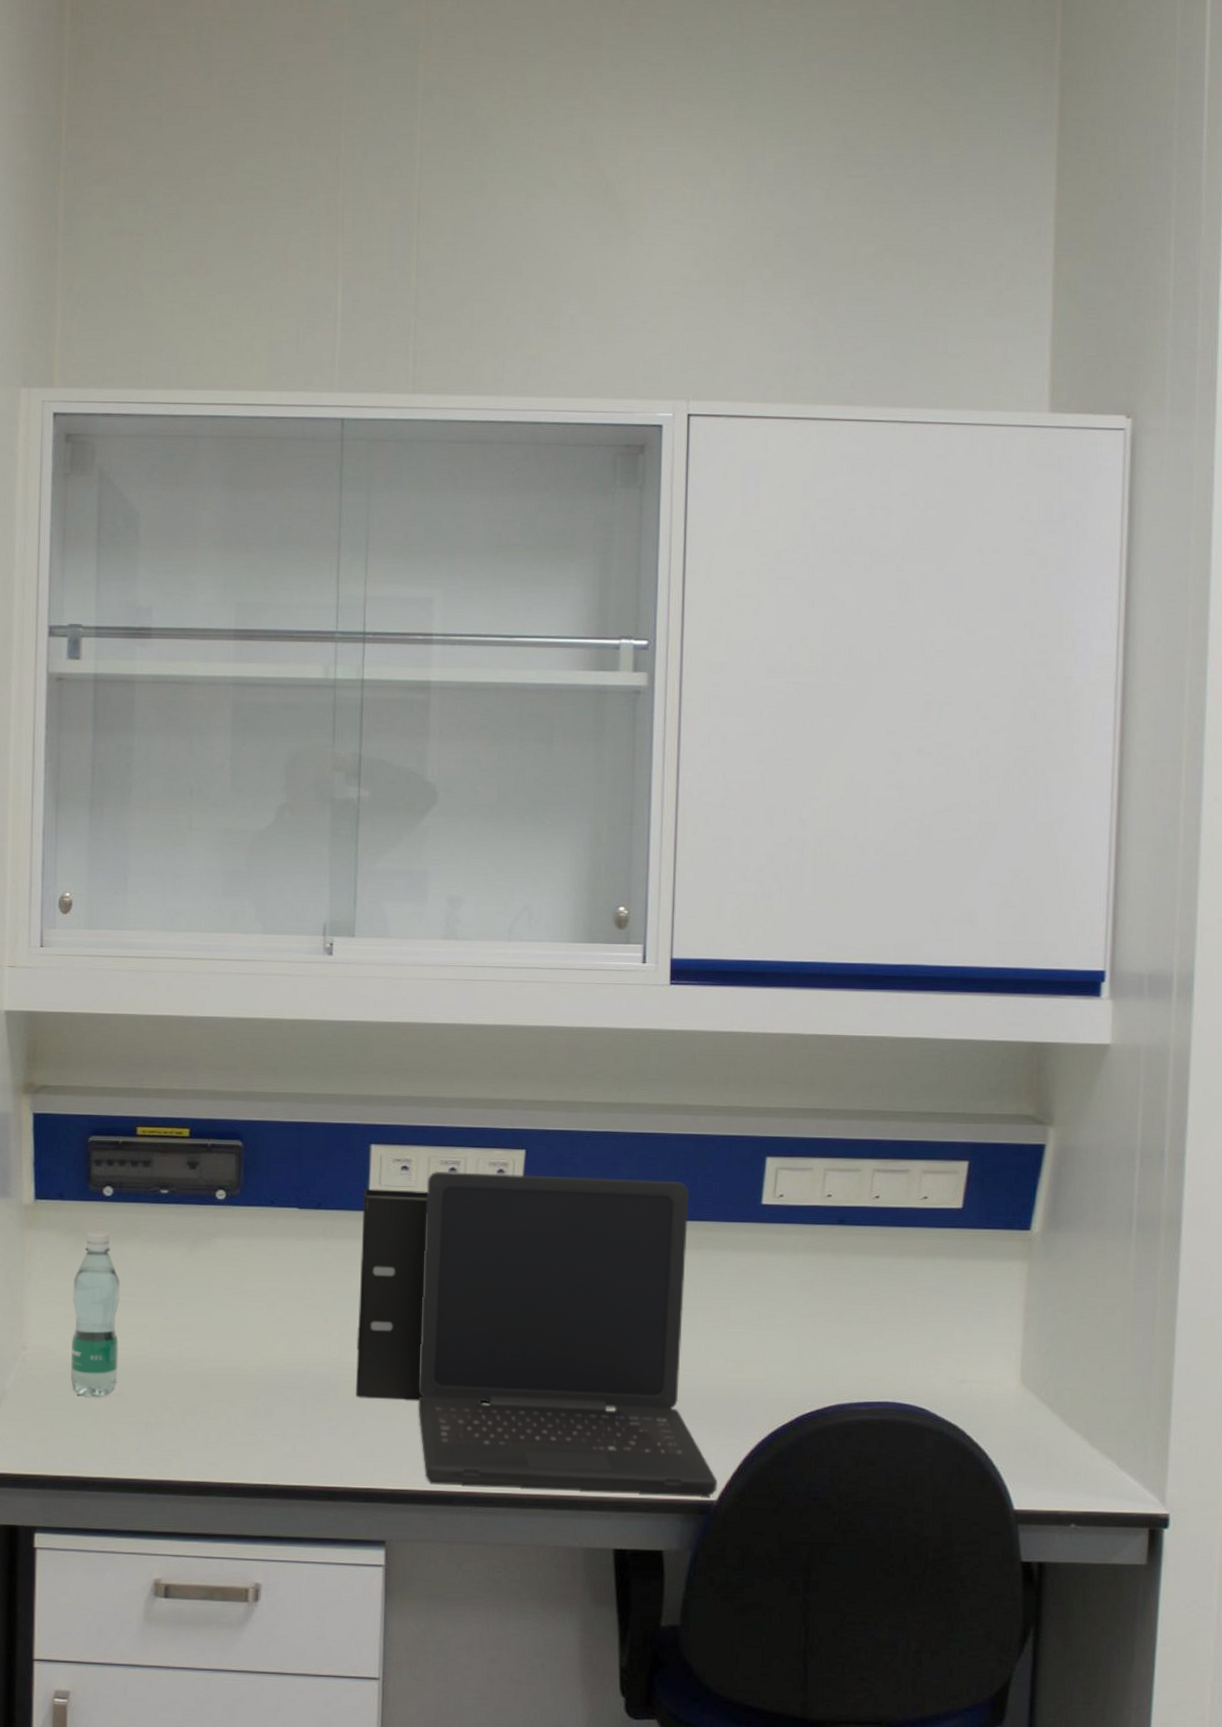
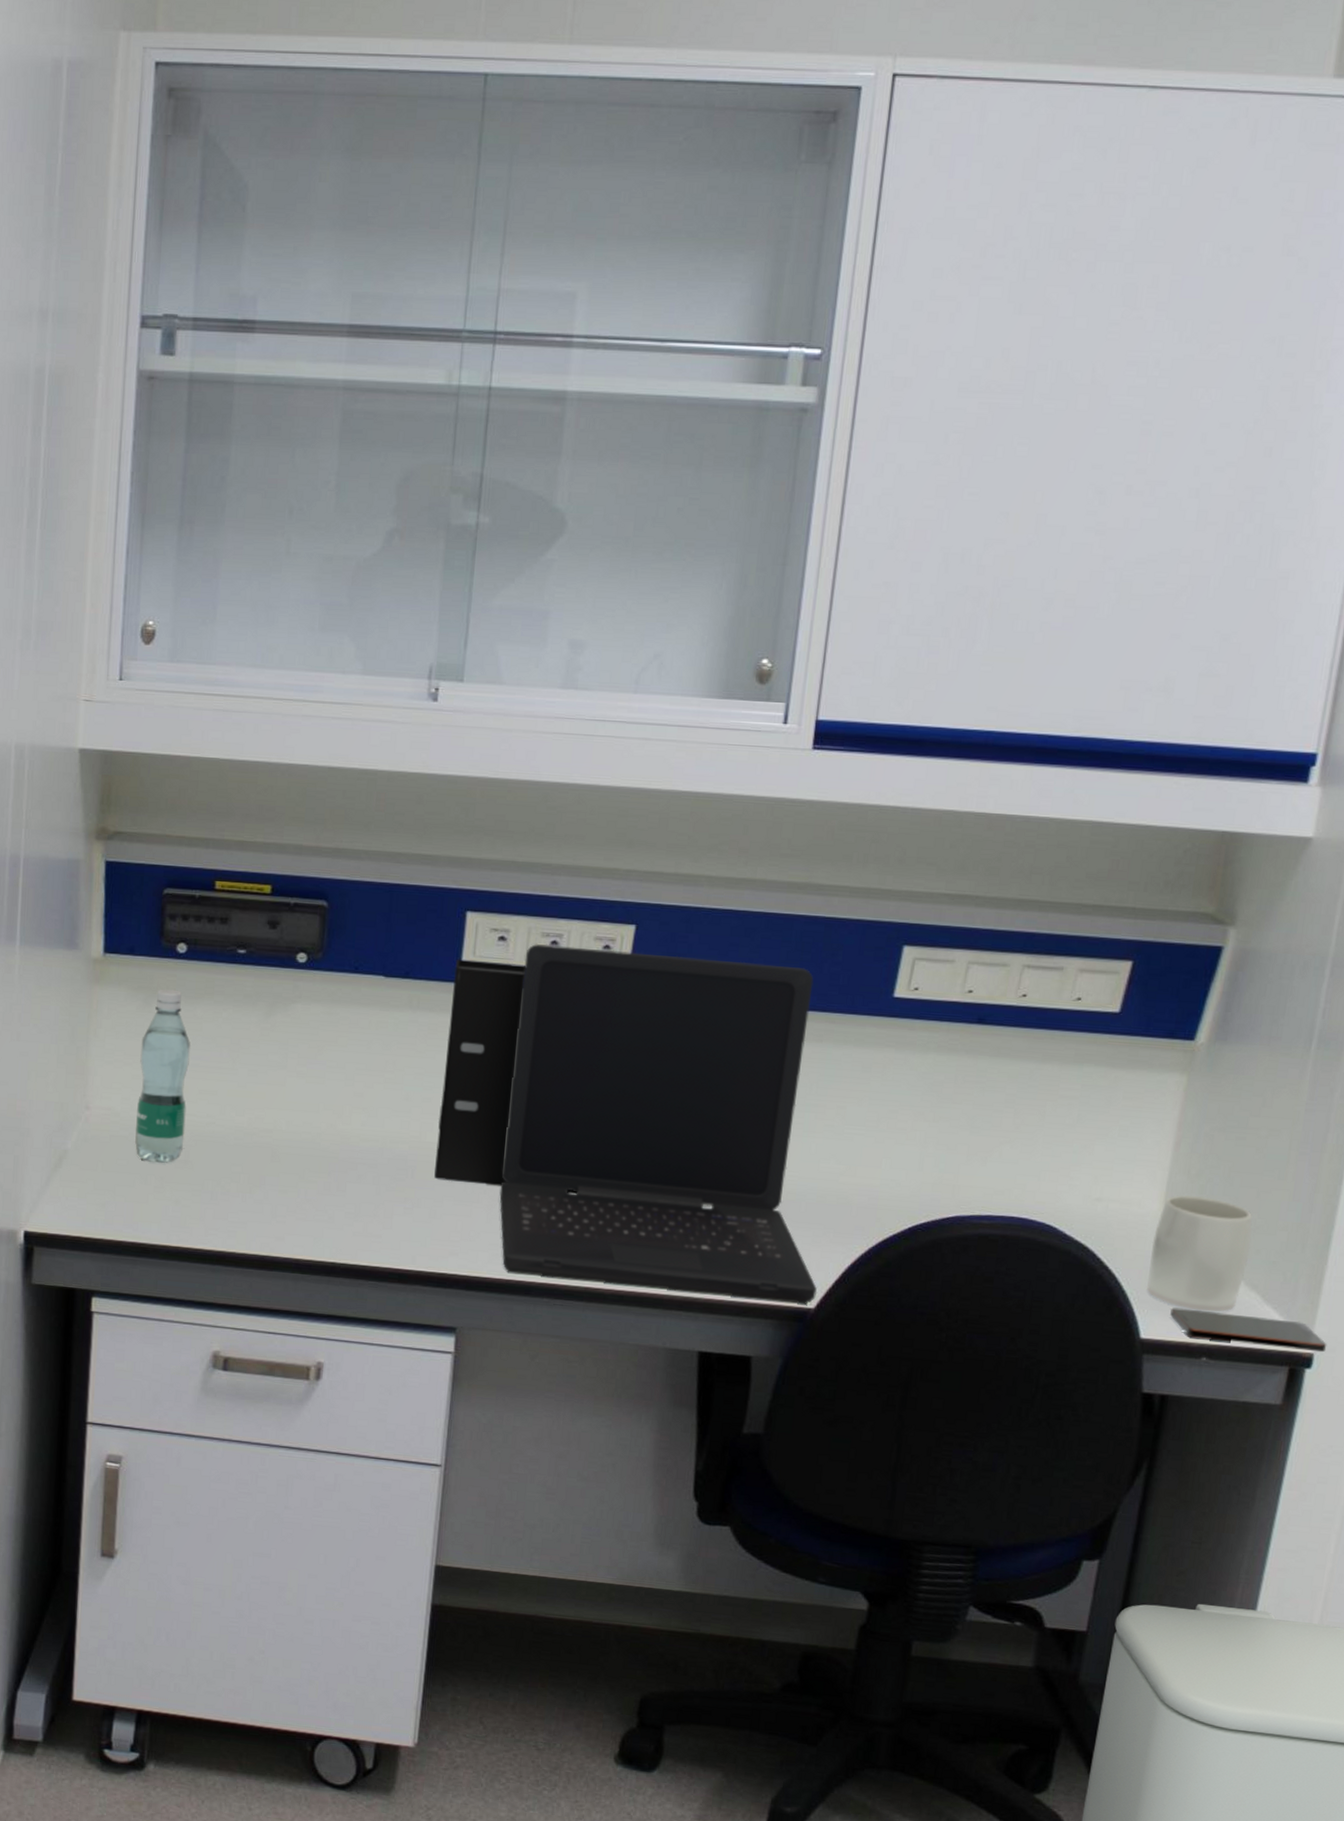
mug: none [1014,1373,1101,1481] -> present [1147,1195,1253,1312]
phone: none [1038,1478,1180,1513] -> present [1170,1307,1327,1353]

